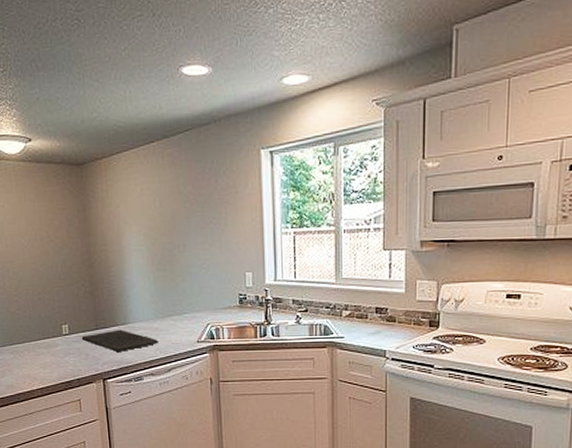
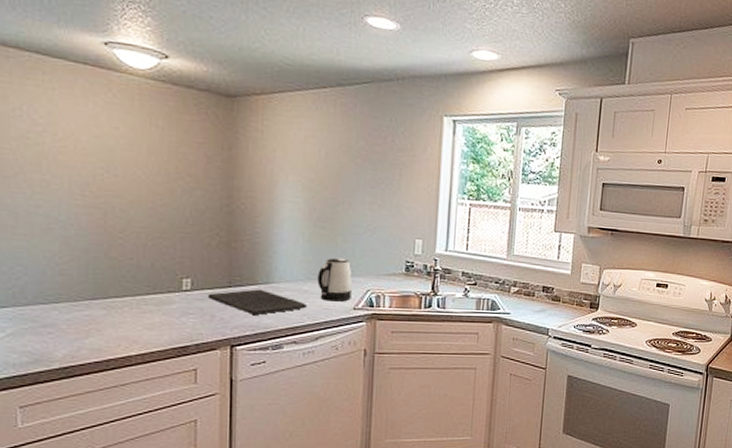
kettle: none [164,296,194,336] -> present [317,257,352,302]

